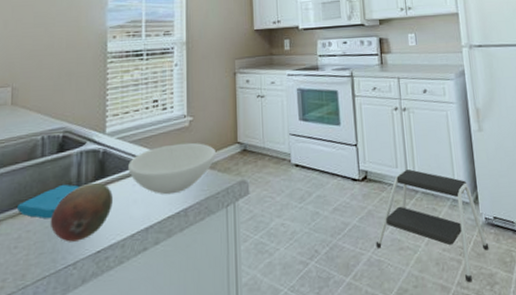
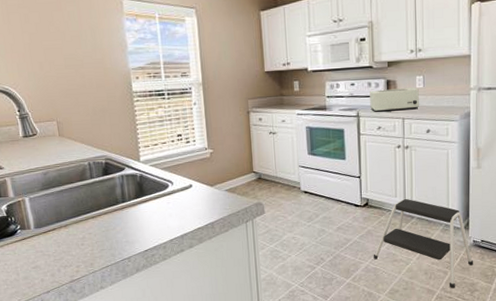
sponge: present [16,184,80,219] -> none [77,200,125,226]
fruit: present [50,182,113,242] -> none [105,199,153,243]
bowl: present [128,142,217,195] -> none [162,170,236,211]
toaster: none [363,45,413,72] -> present [370,87,419,112]

